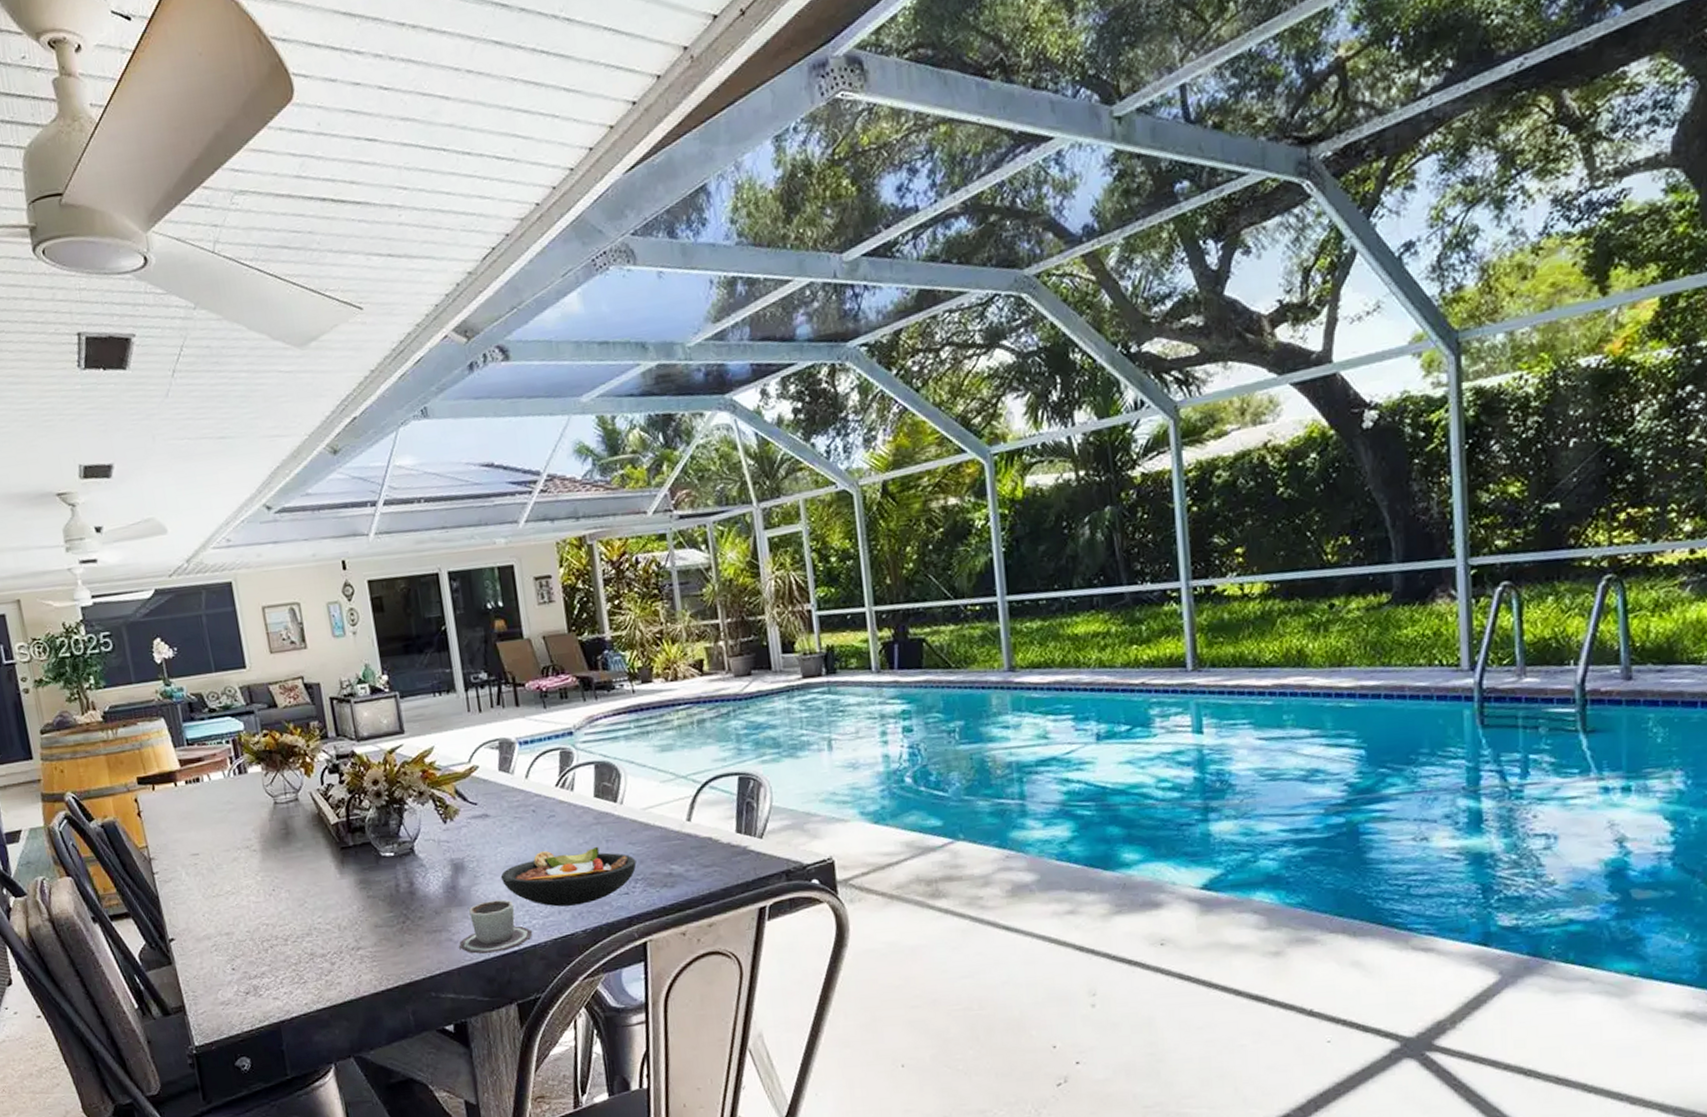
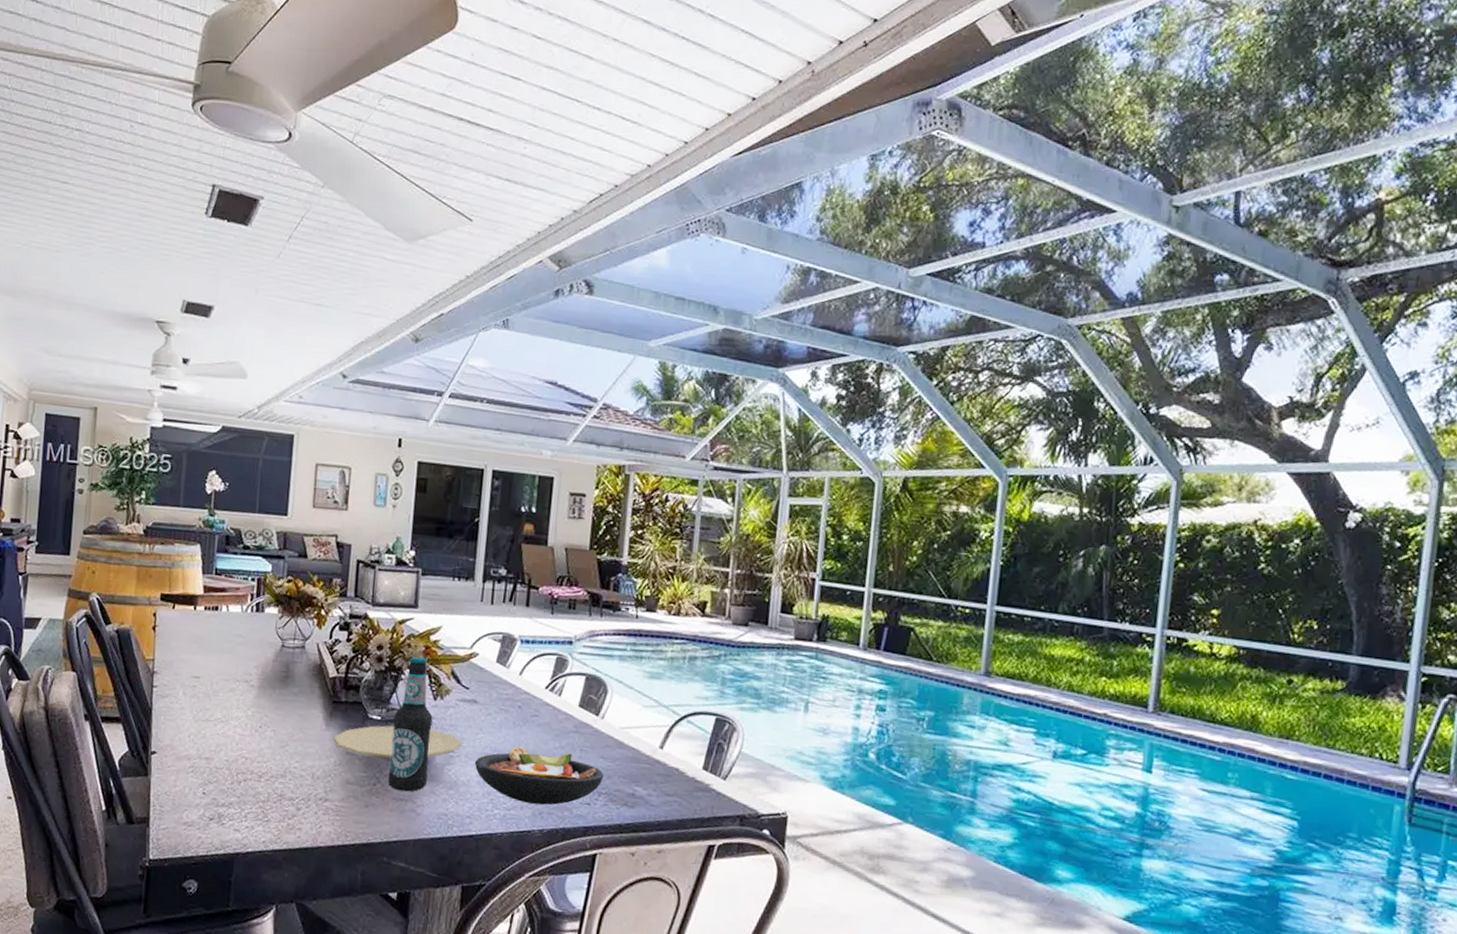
plate: none [350,853,483,896] -> present [333,725,462,761]
bottle: none [406,782,458,923] -> present [387,656,433,792]
cup: present [459,899,533,955] -> none [420,782,493,833]

